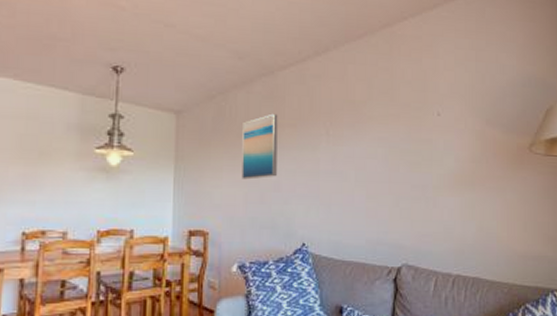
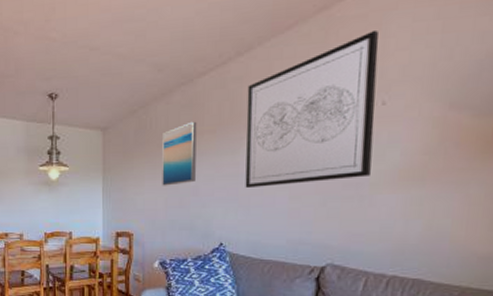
wall art: none [325,50,433,186] -> present [245,29,379,189]

